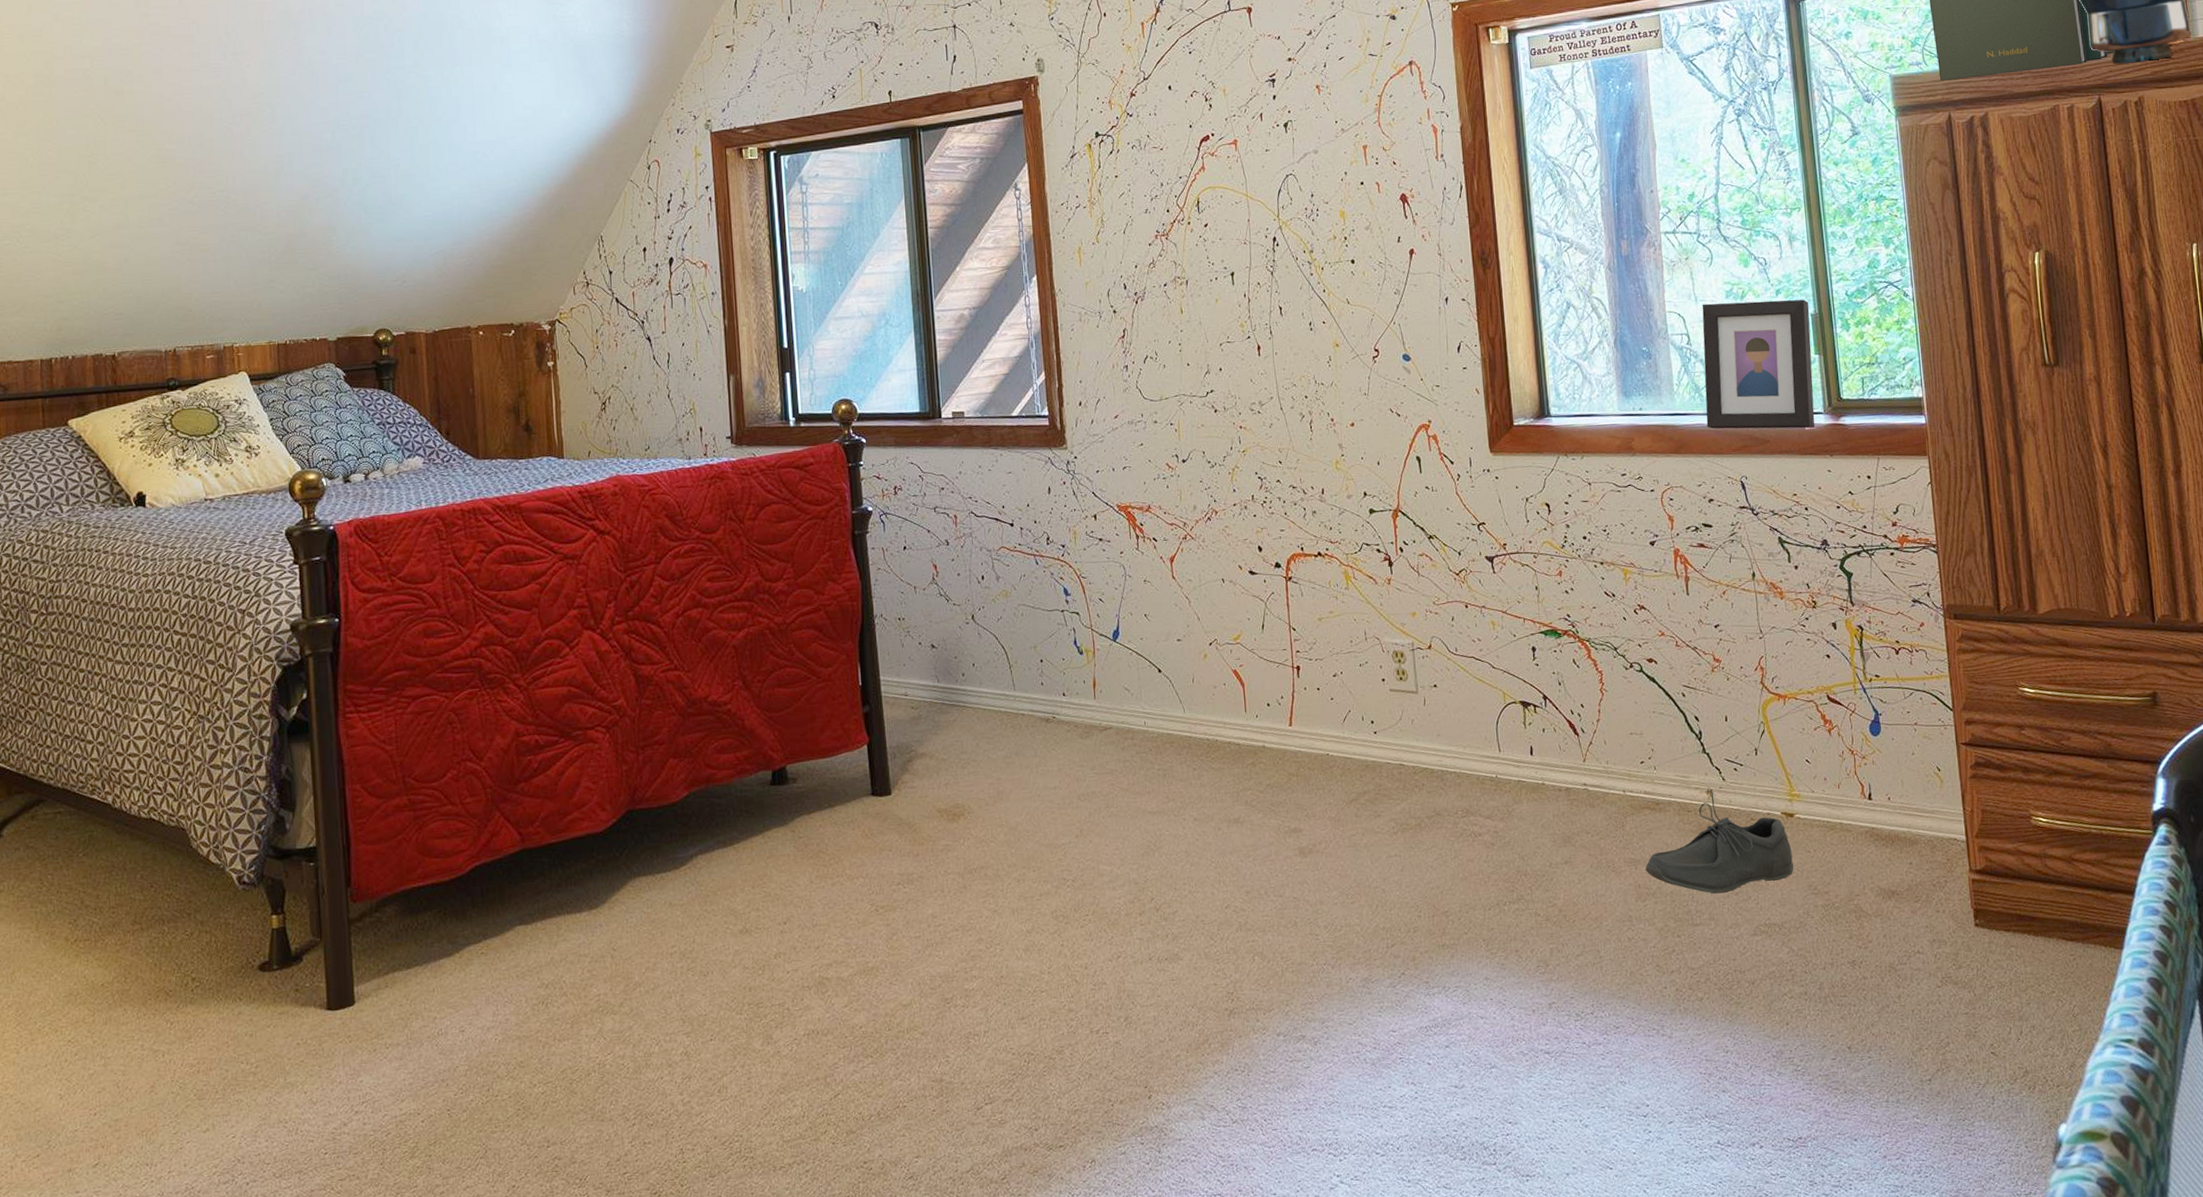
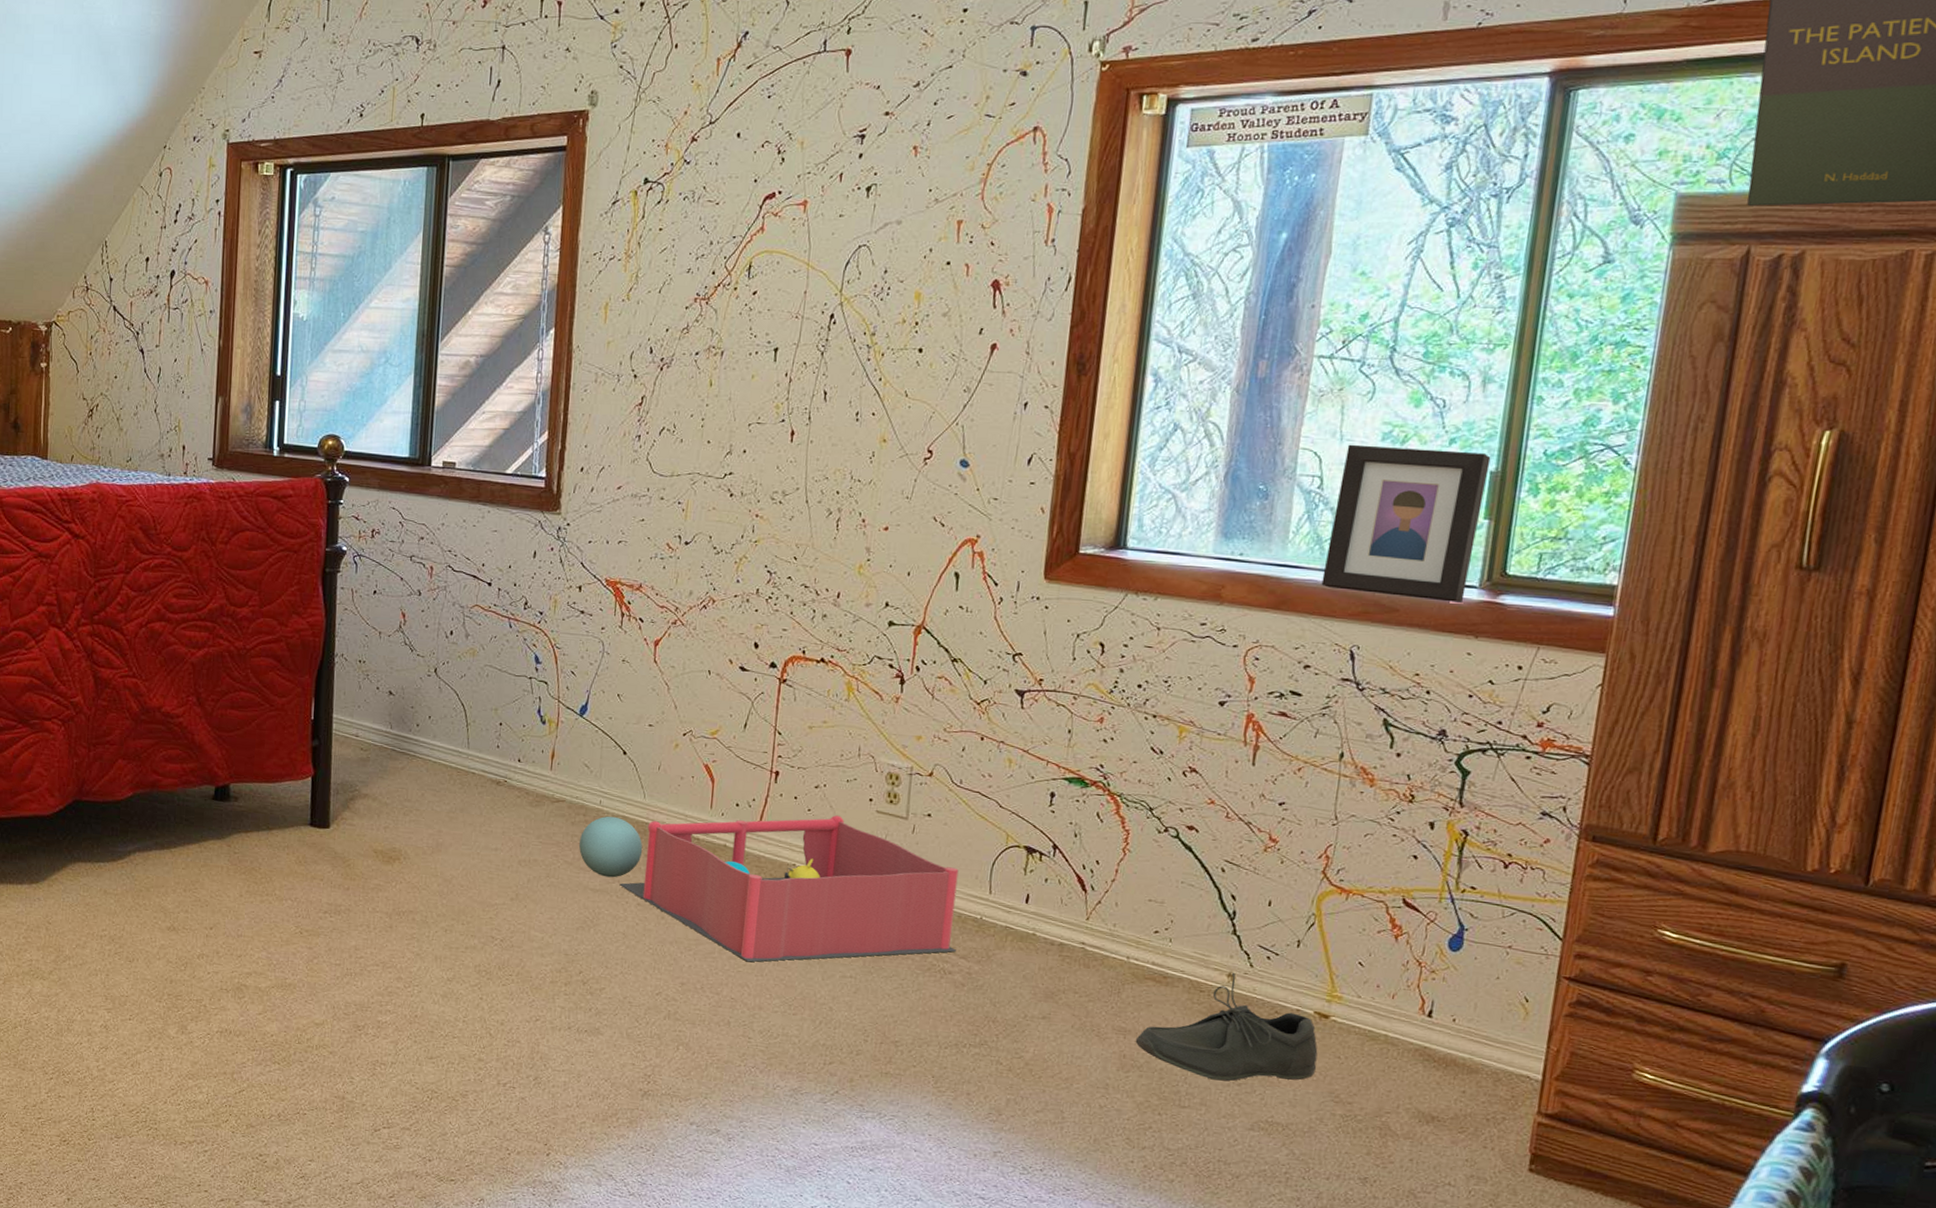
ball: none [1131,735,1191,798] -> present [578,816,643,878]
toy box: none [1174,700,1481,859] -> present [619,815,959,963]

